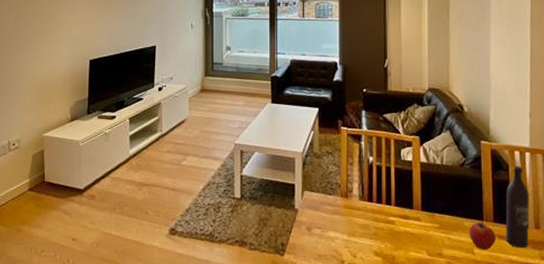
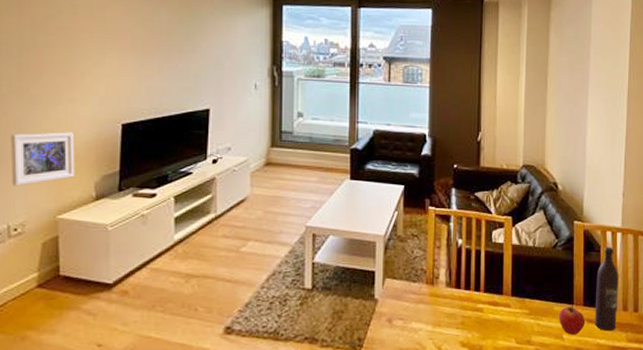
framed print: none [11,67,56,111] -> present [11,132,75,186]

